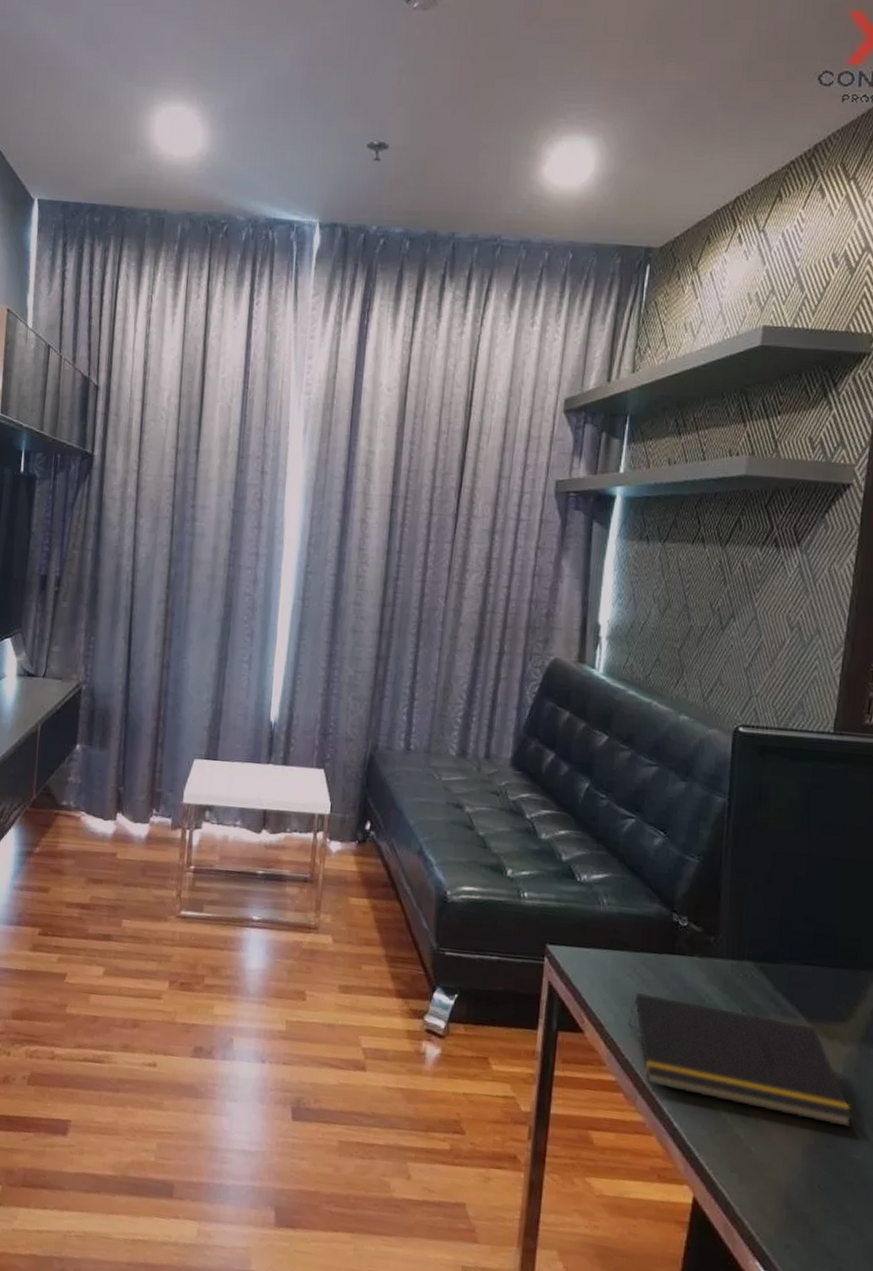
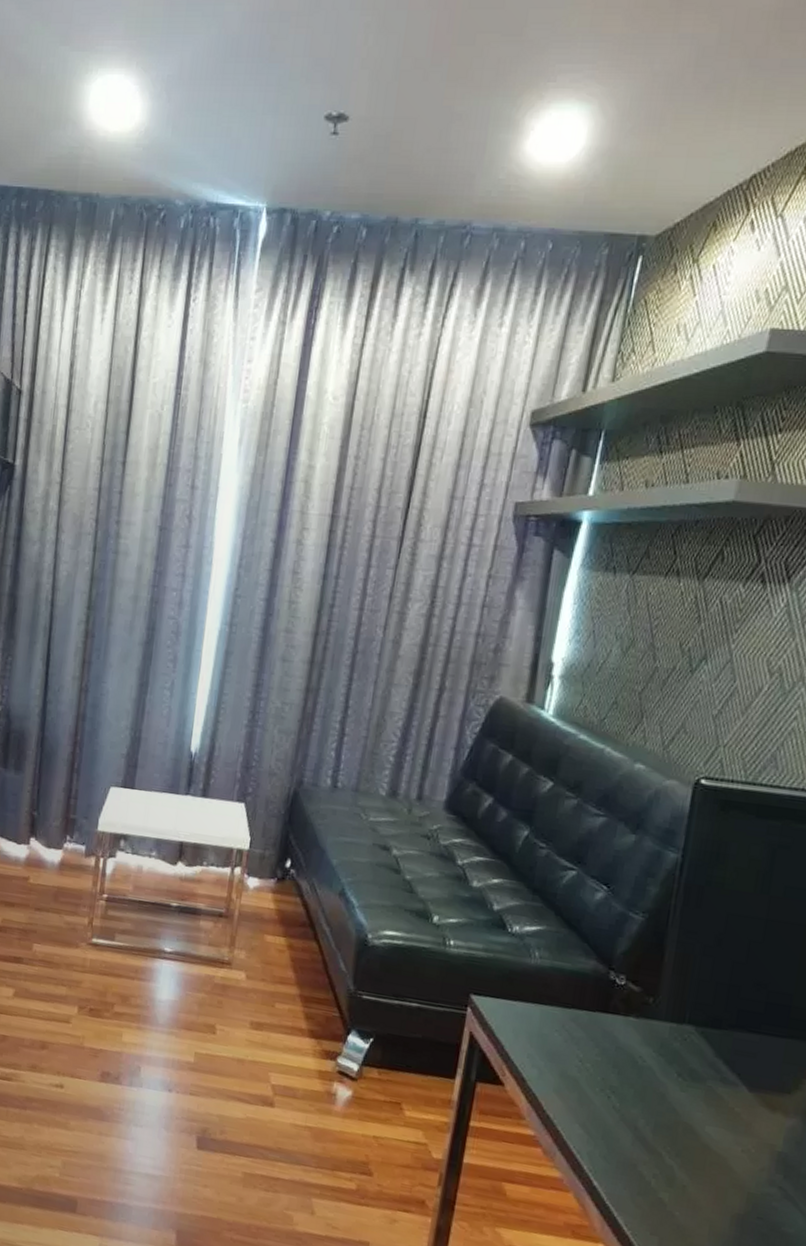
notepad: present [627,993,853,1128] -> none [551,1049,790,1201]

